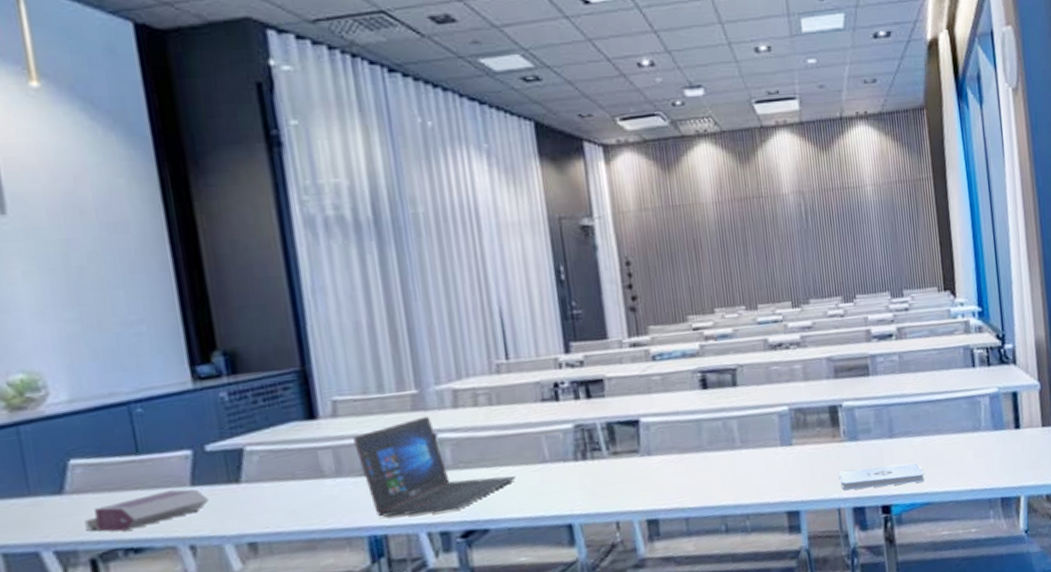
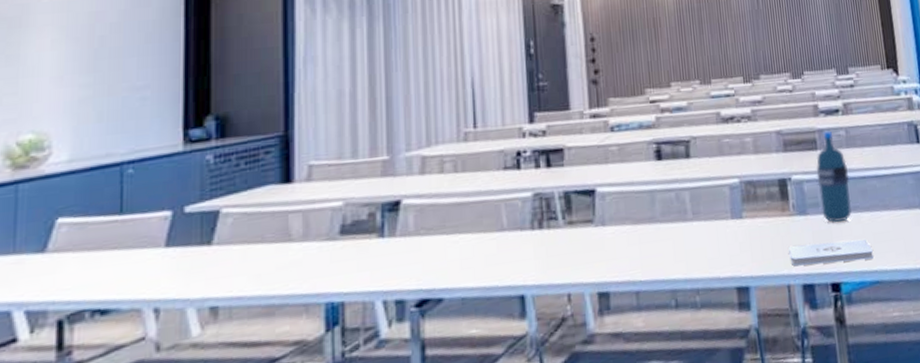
book: present [84,488,209,532] -> none [59,250,180,292]
laptop: present [353,416,516,518] -> none [324,182,473,284]
water bottle: none [867,356,904,448] -> present [816,130,852,222]

